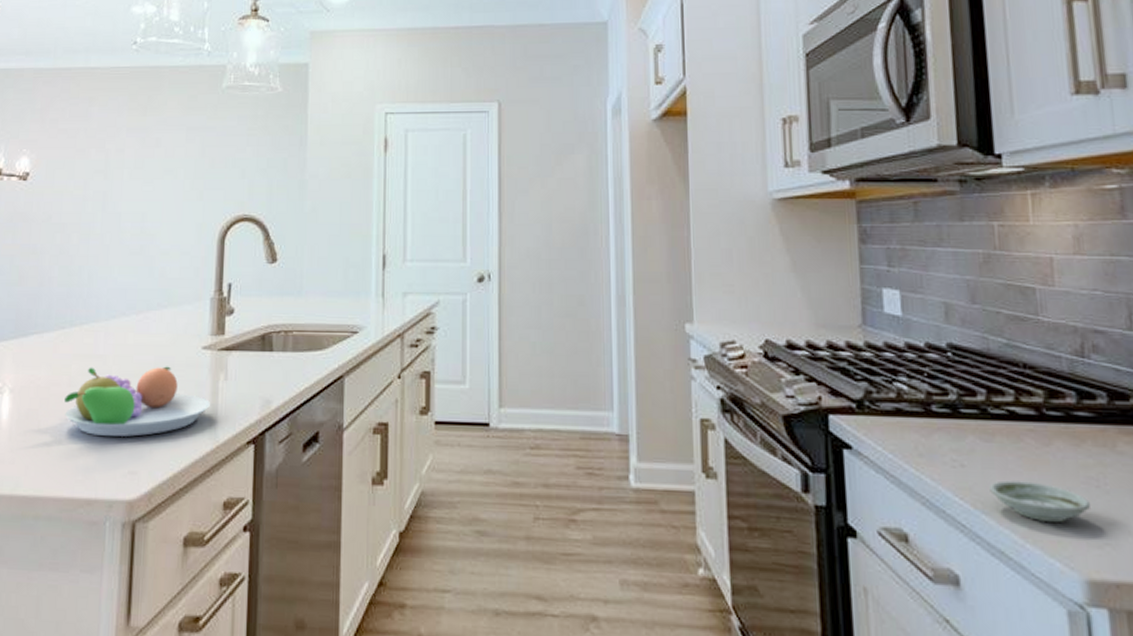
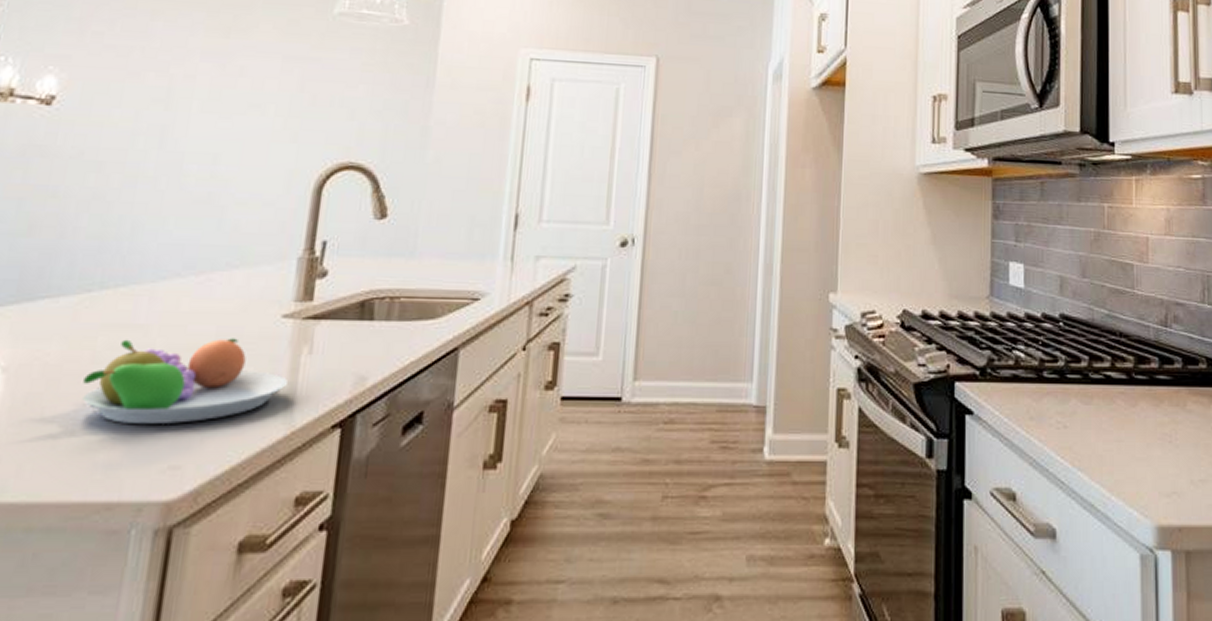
saucer: present [989,480,1092,522] -> none [1086,439,1164,475]

